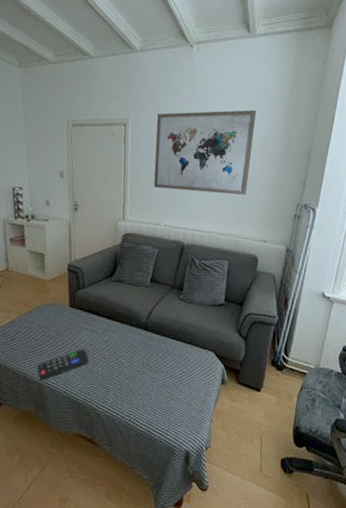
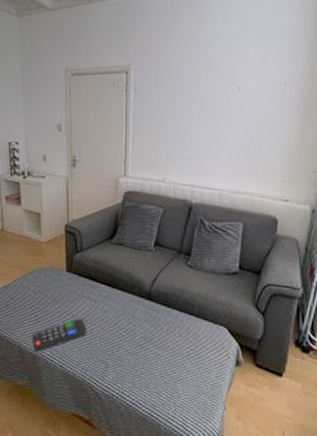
wall art: present [153,110,257,195] -> none [158,50,275,148]

